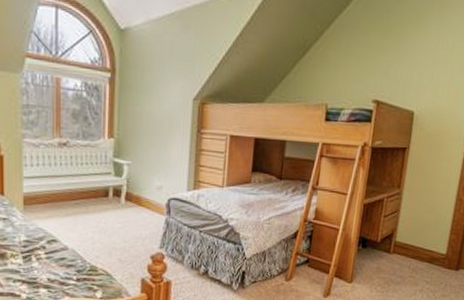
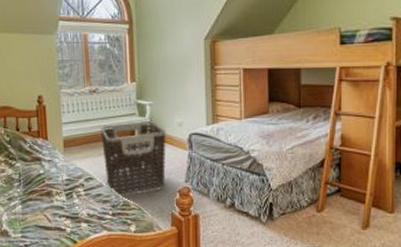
clothes hamper: none [69,181,143,262] -> present [100,120,166,197]

